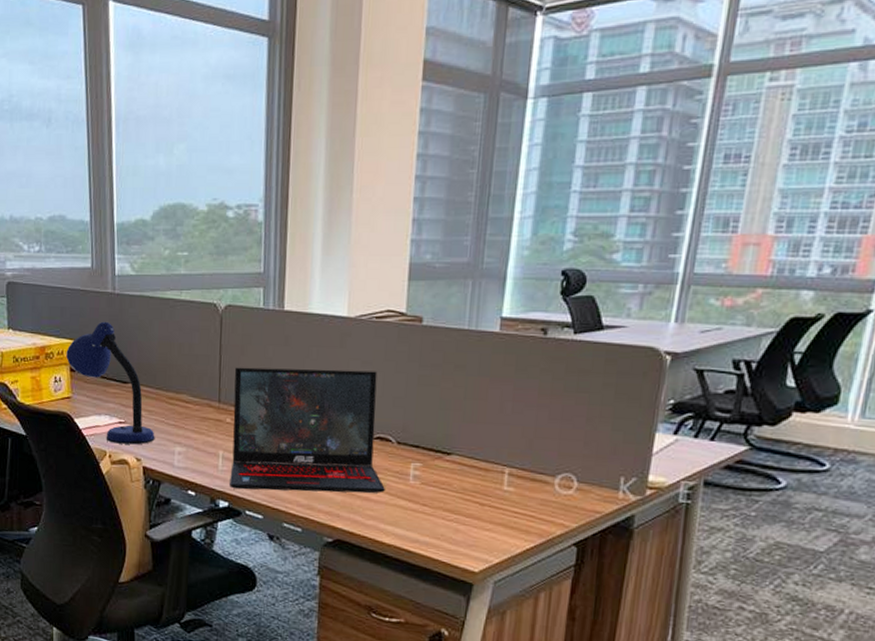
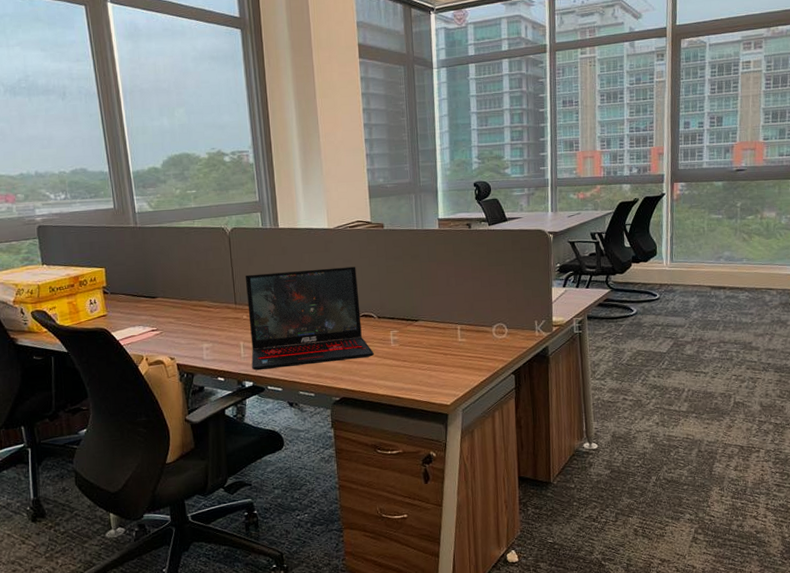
desk lamp: present [66,321,155,445] -> none [98,250,185,348]

